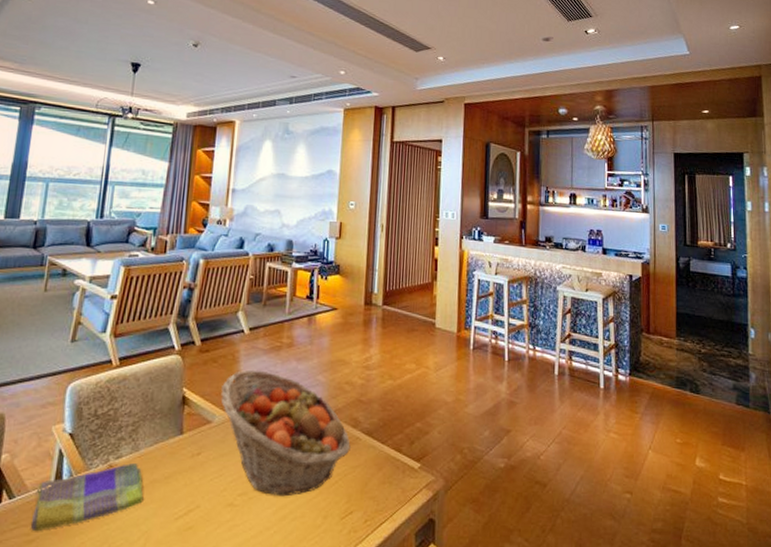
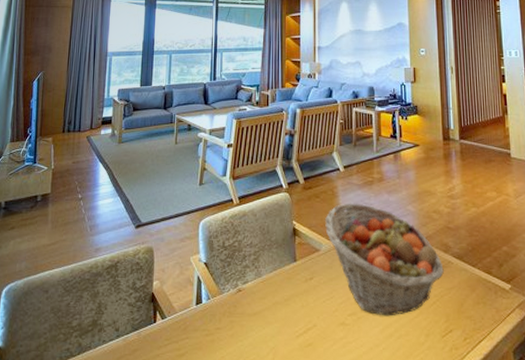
dish towel: present [30,463,144,531] -> none [180,288,269,346]

